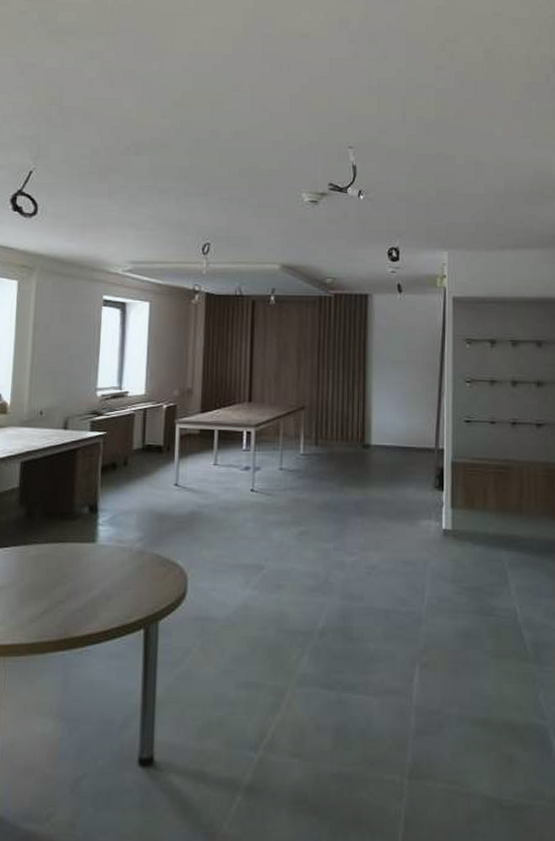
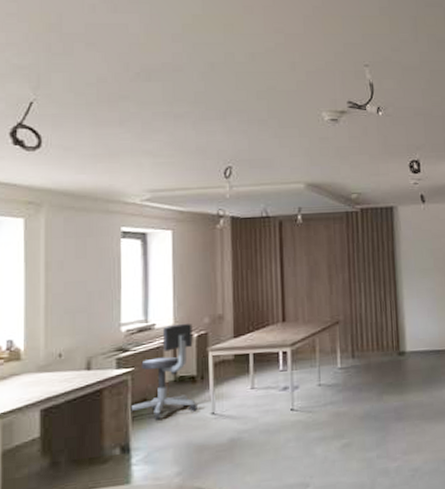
office chair: none [100,393,163,484] -> present [131,323,197,420]

